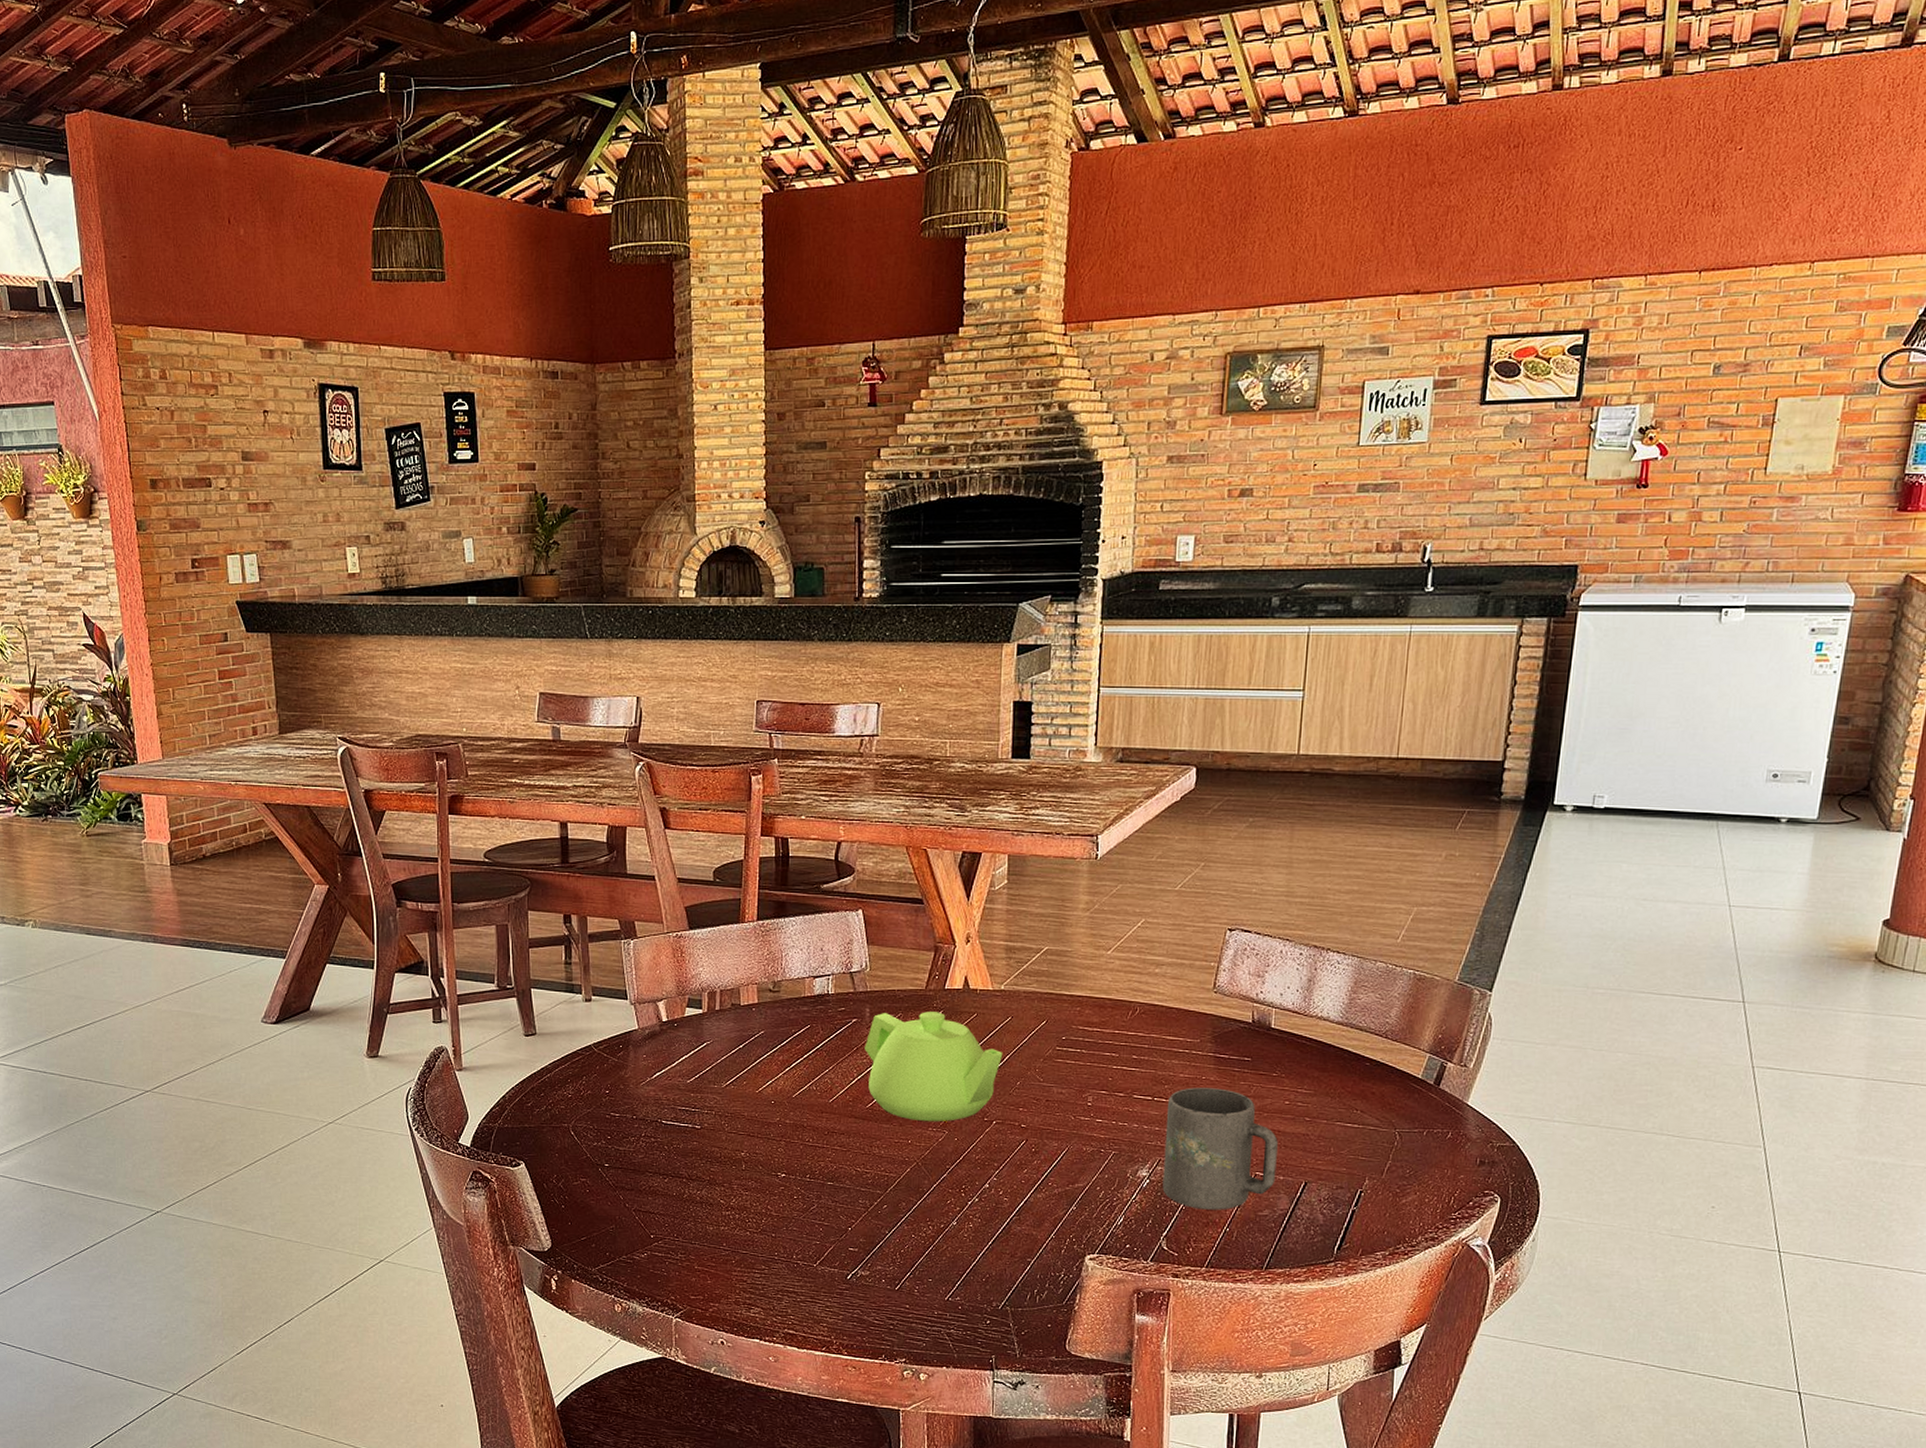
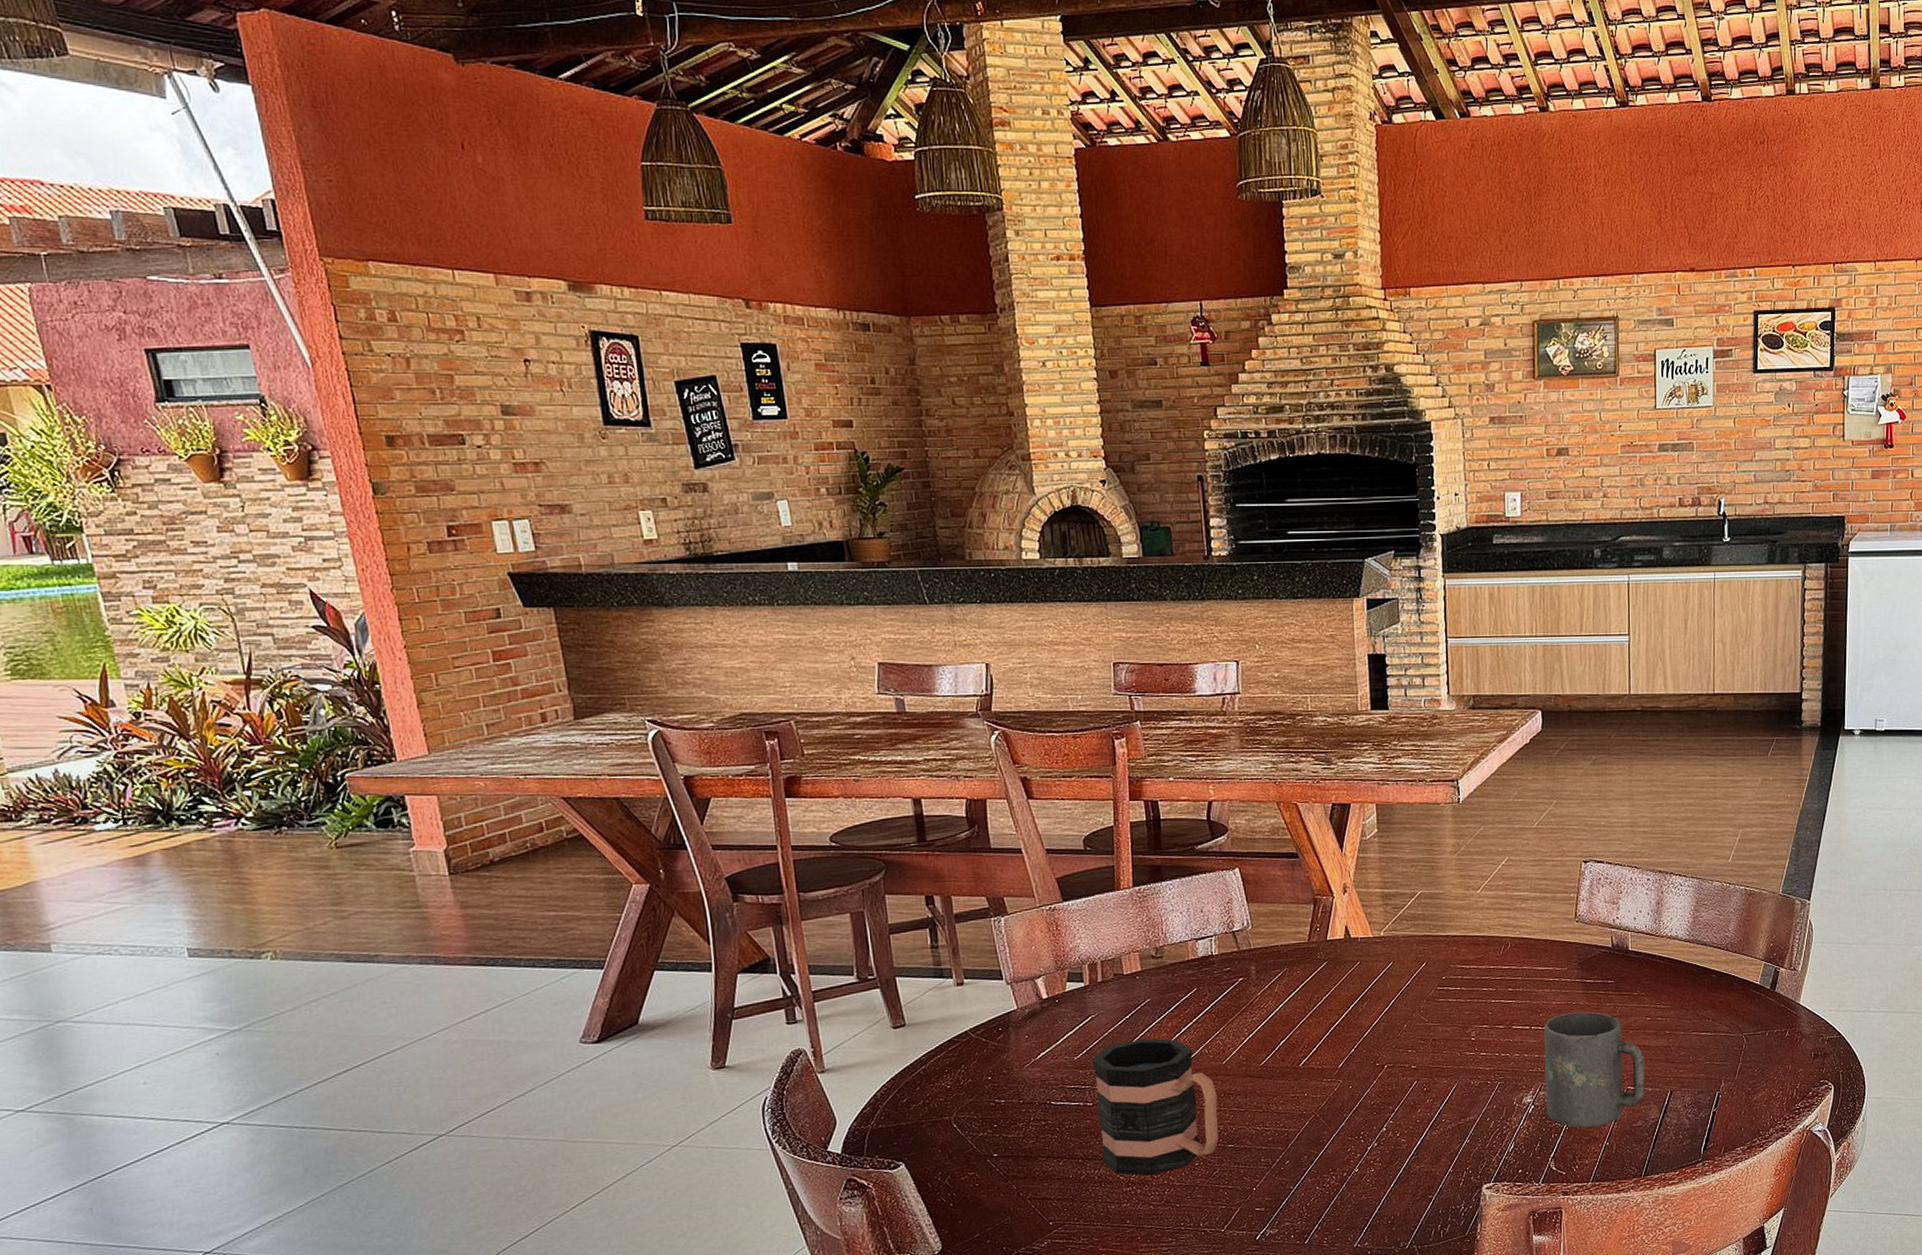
mug: none [703,1069,821,1203] -> present [1092,1038,1218,1176]
teapot: present [864,1011,1003,1122] -> none [1253,963,1389,1073]

